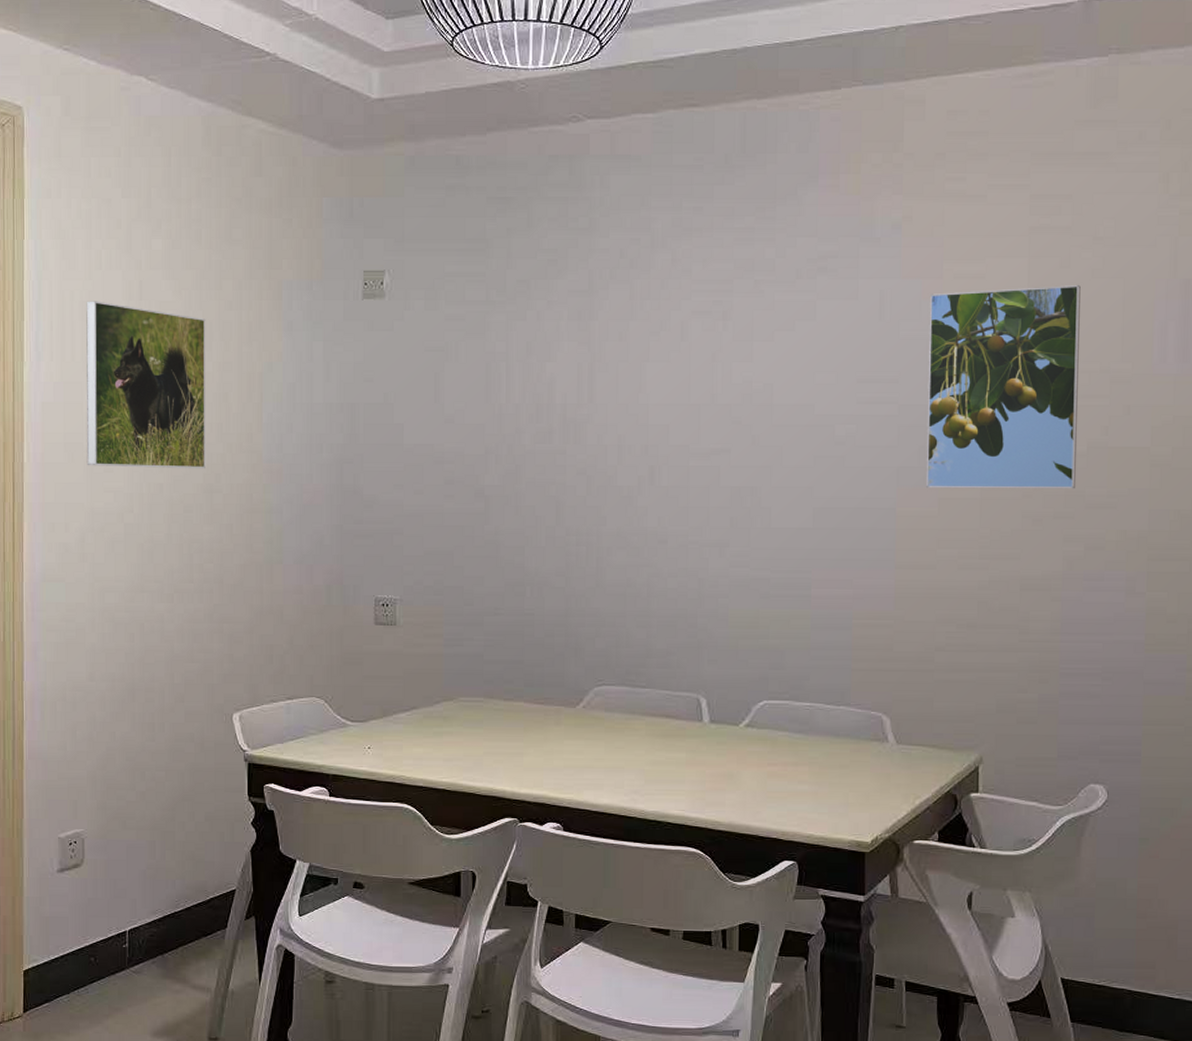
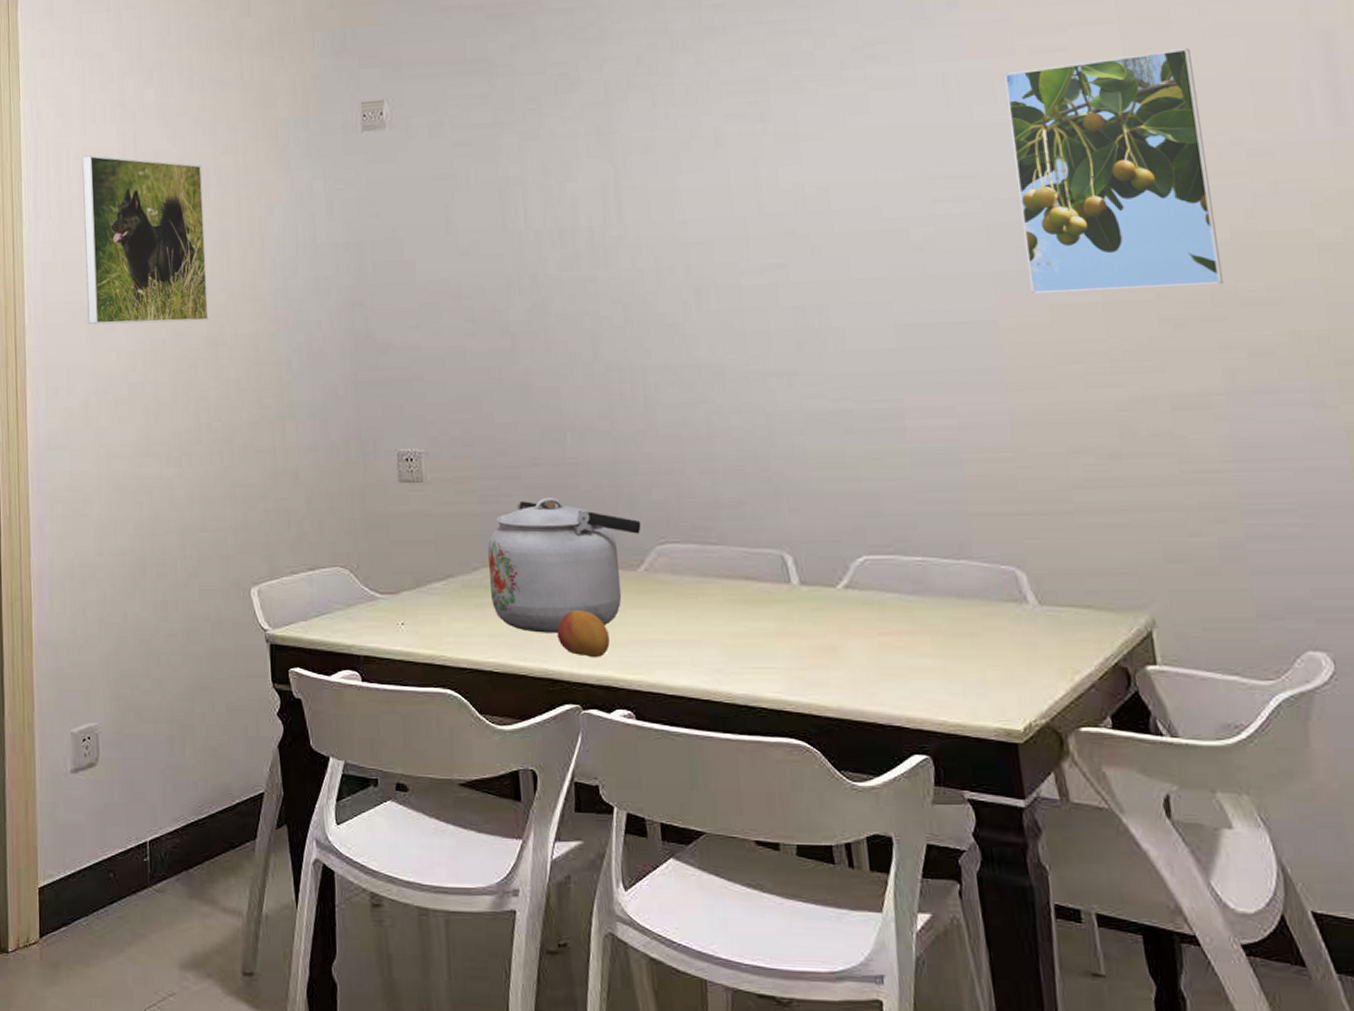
kettle: none [448,643,584,758] -> present [488,498,641,633]
fruit: none [503,740,547,780] -> present [557,610,610,658]

